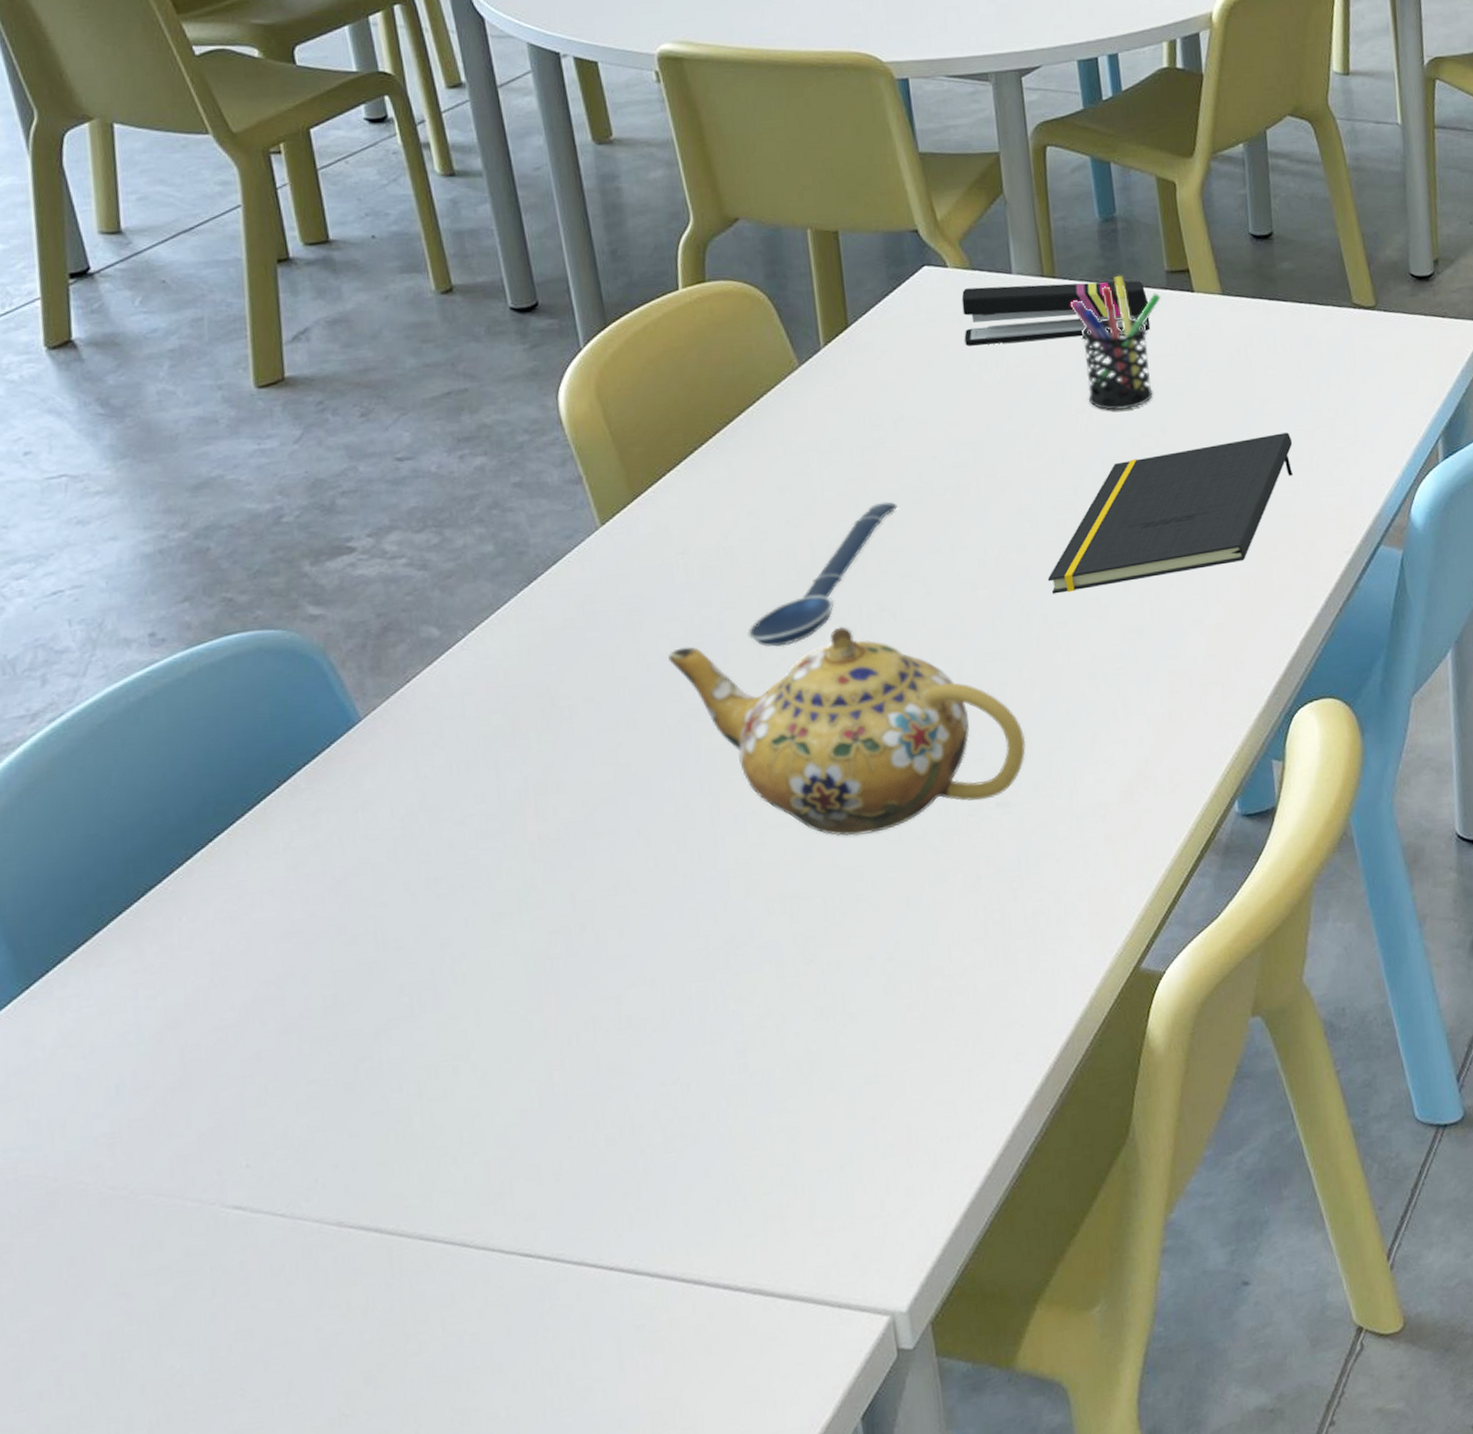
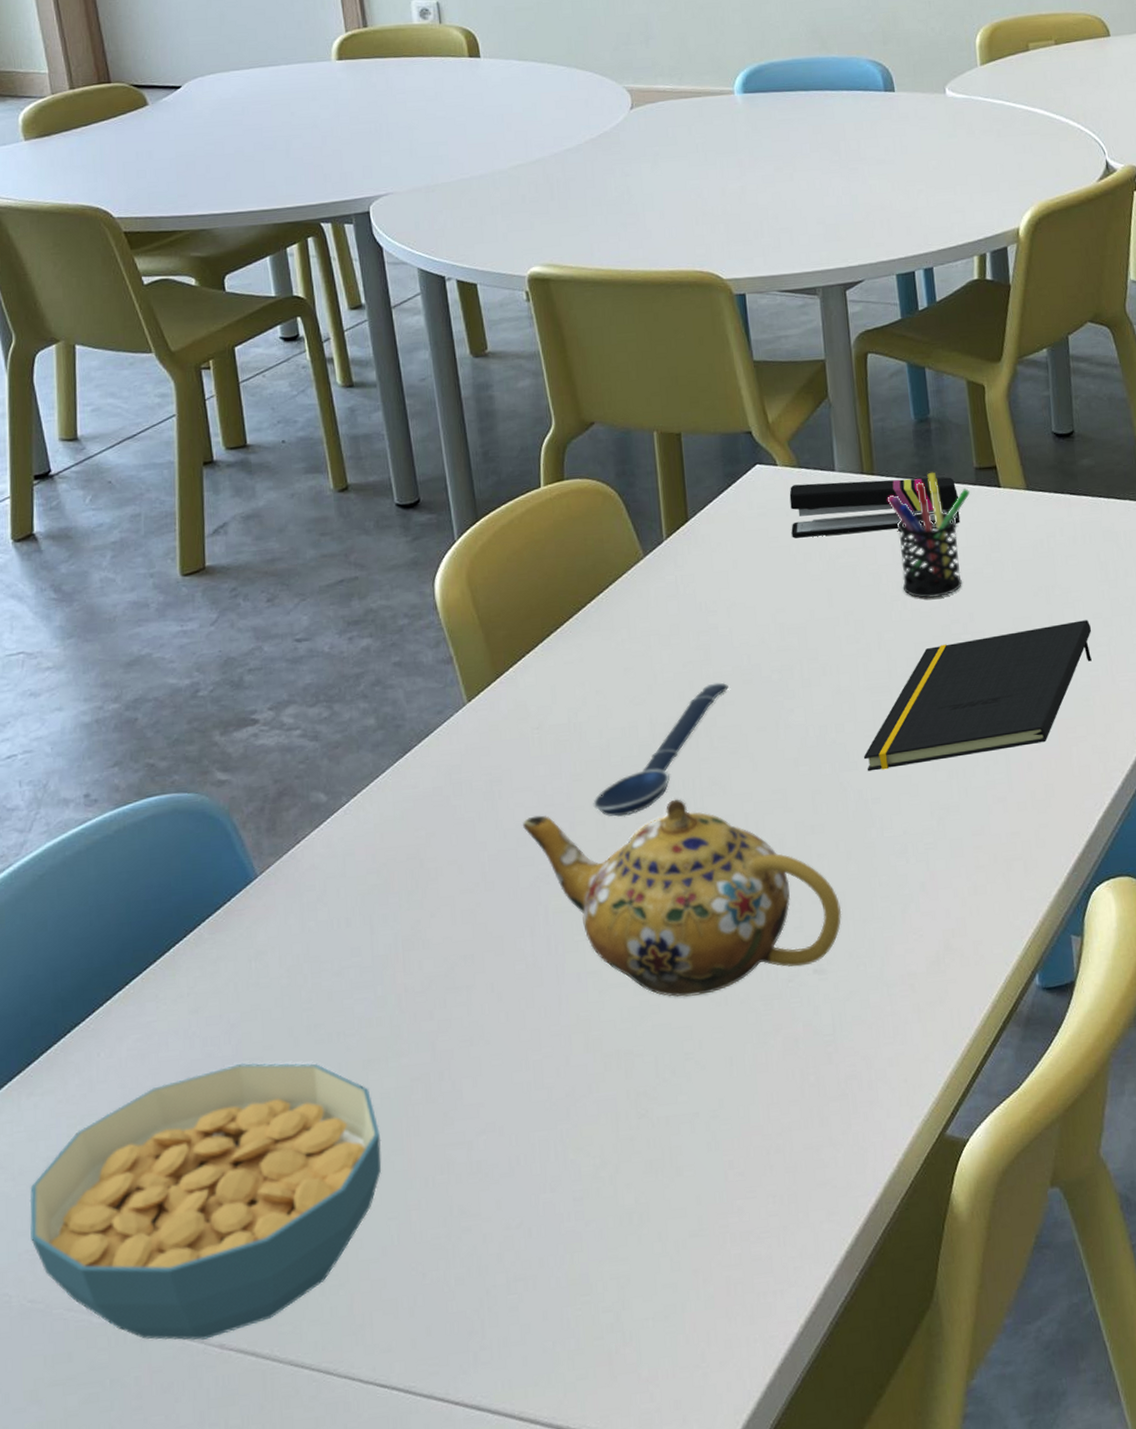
cereal bowl: none [104,919,518,1222] -> present [29,1063,382,1341]

